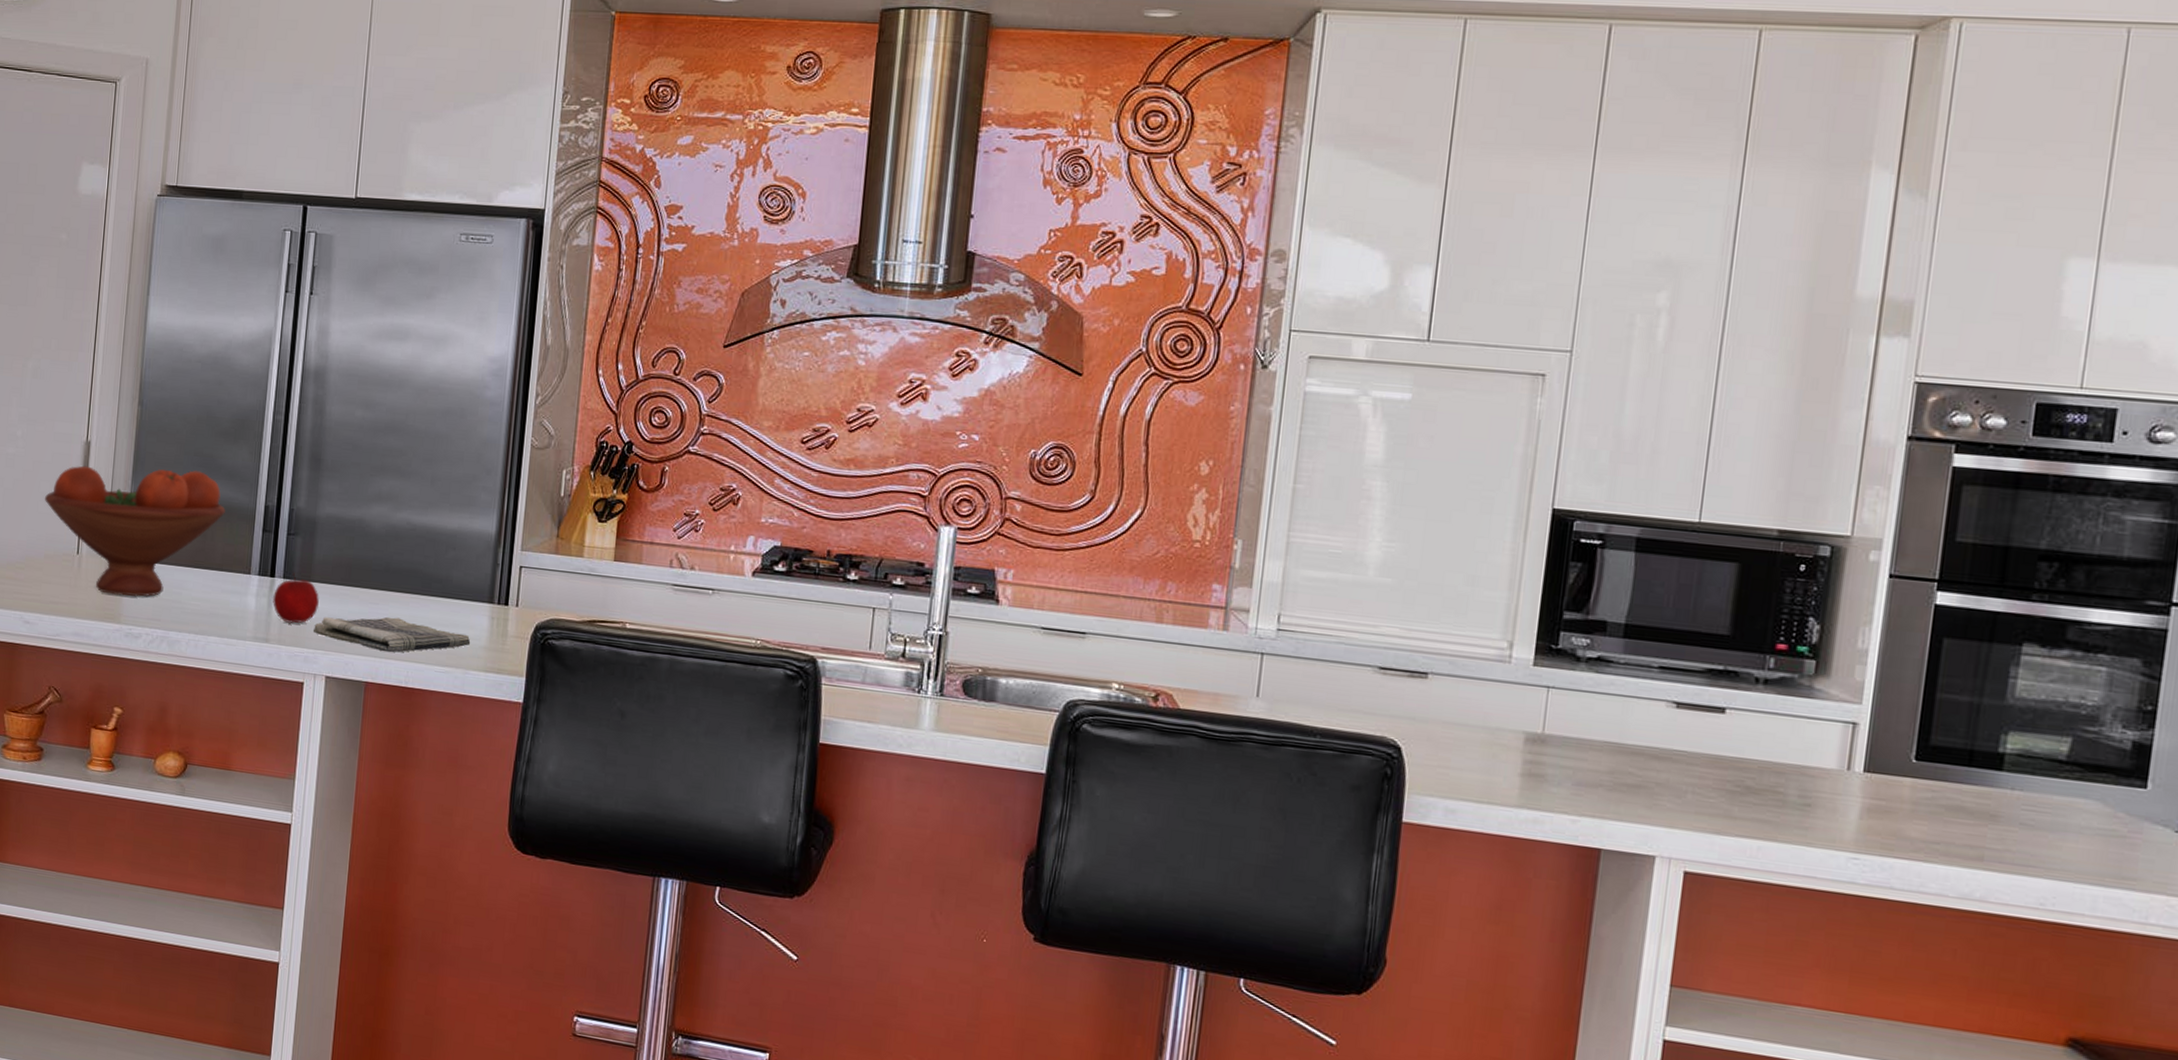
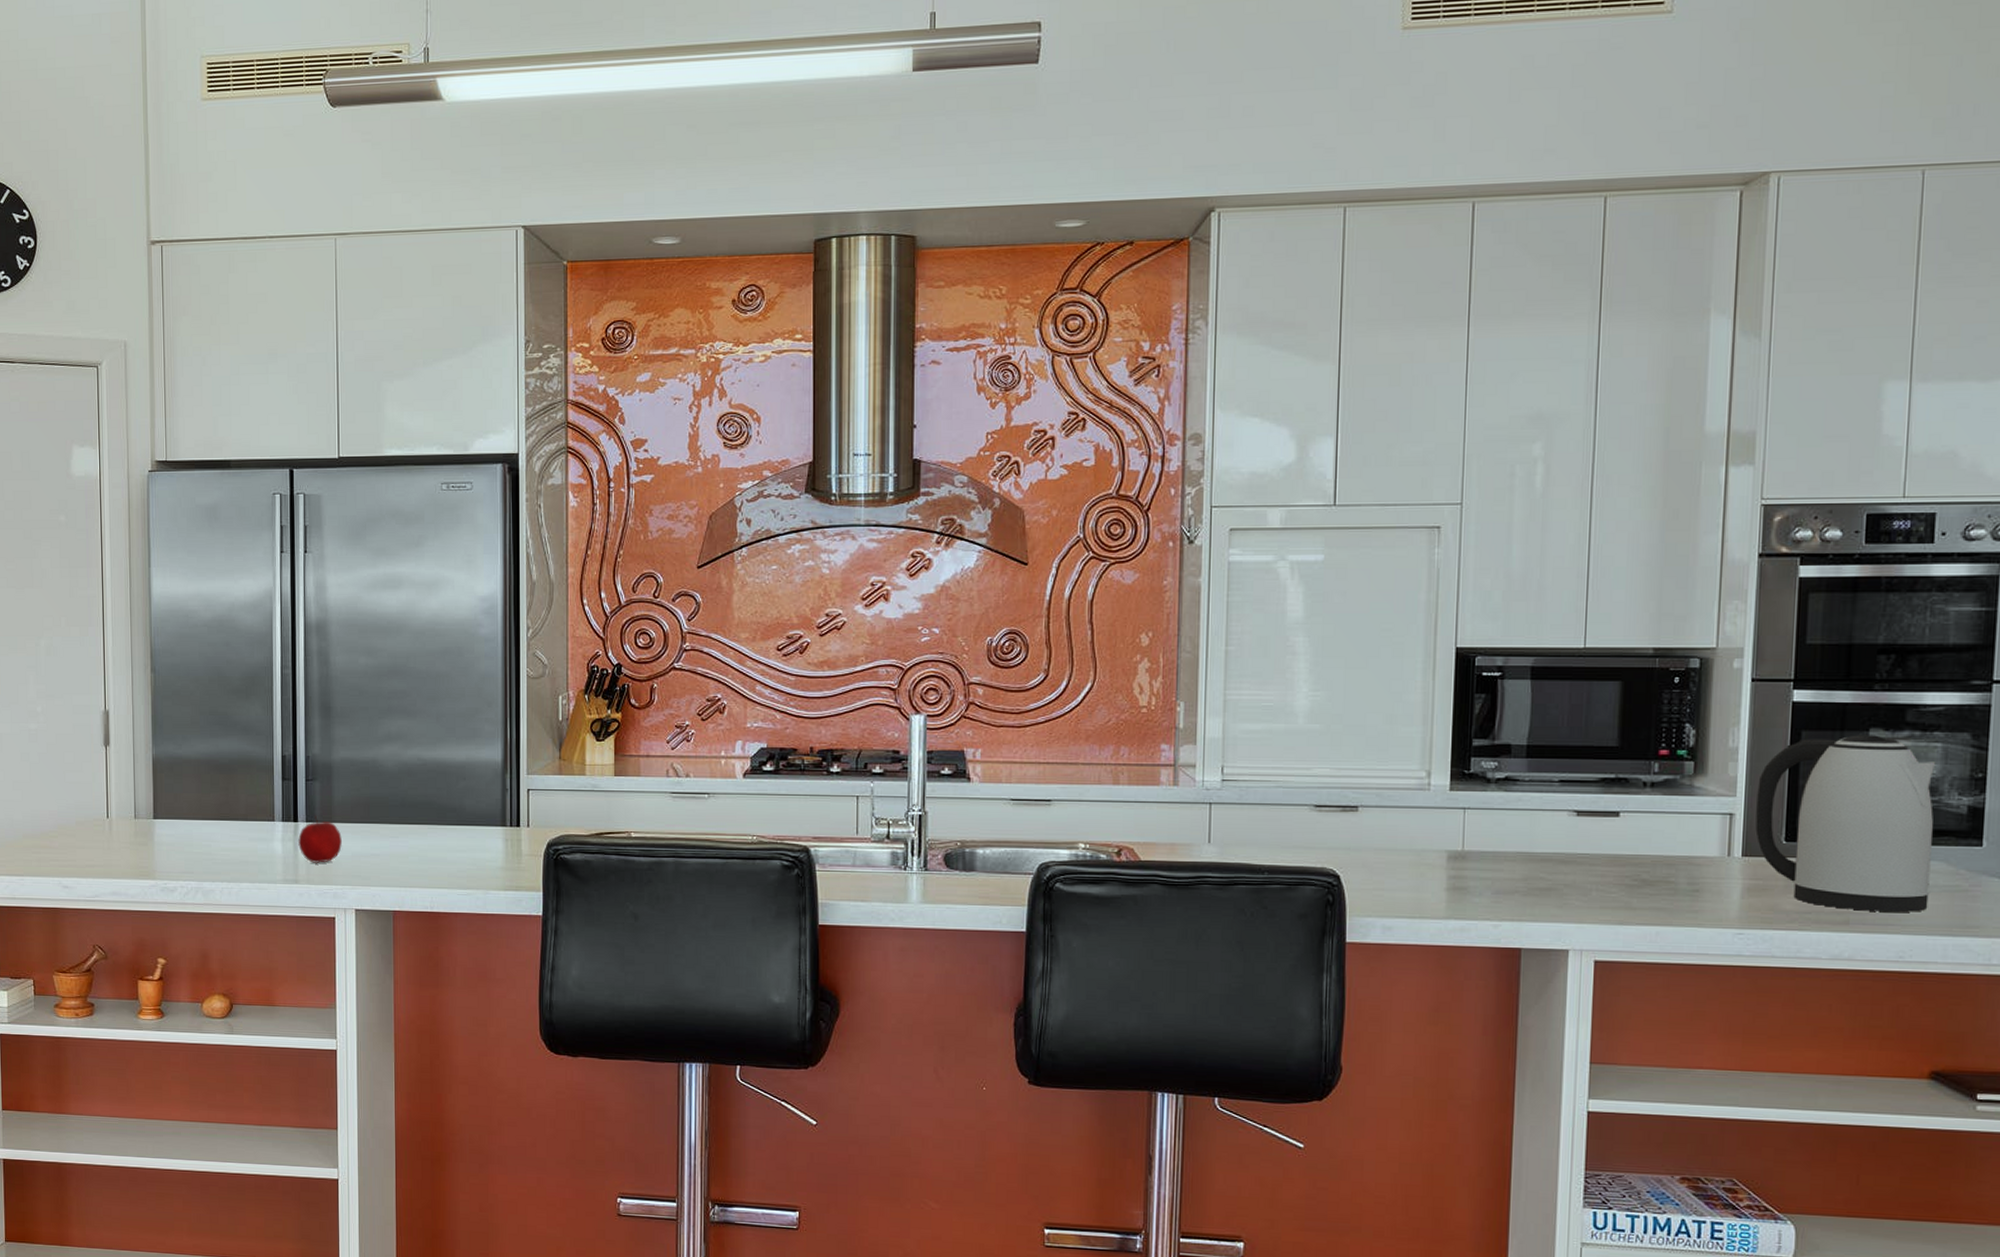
fruit bowl: present [45,465,225,597] -> none [71,729,245,853]
dish towel: present [314,616,471,653] -> none [340,848,488,882]
kettle: none [1881,647,2099,855] -> present [1755,735,1936,912]

